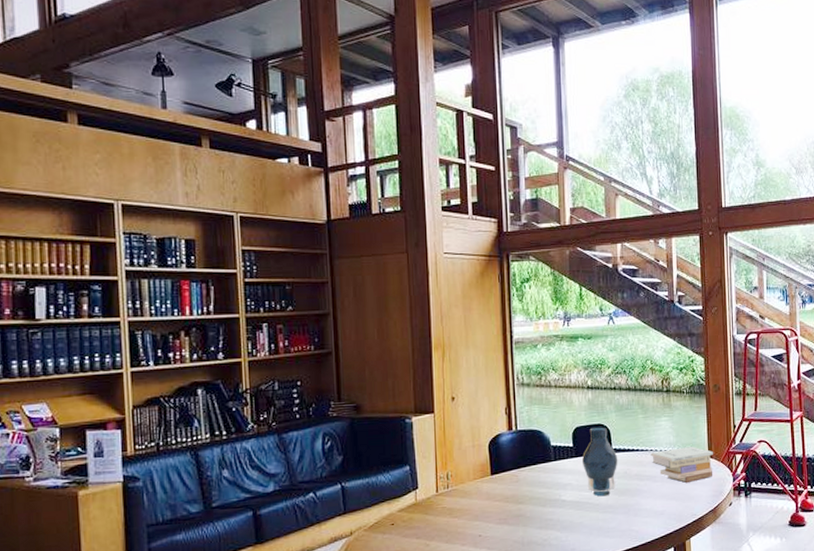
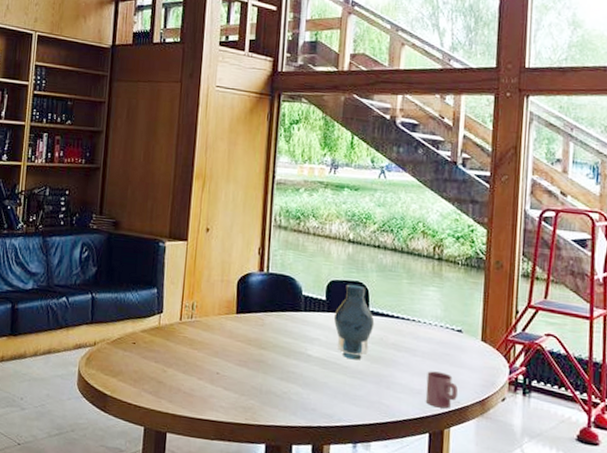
books: present [651,446,714,483] -> none [412,322,489,365]
cup: none [667,491,693,523] -> present [425,371,458,409]

